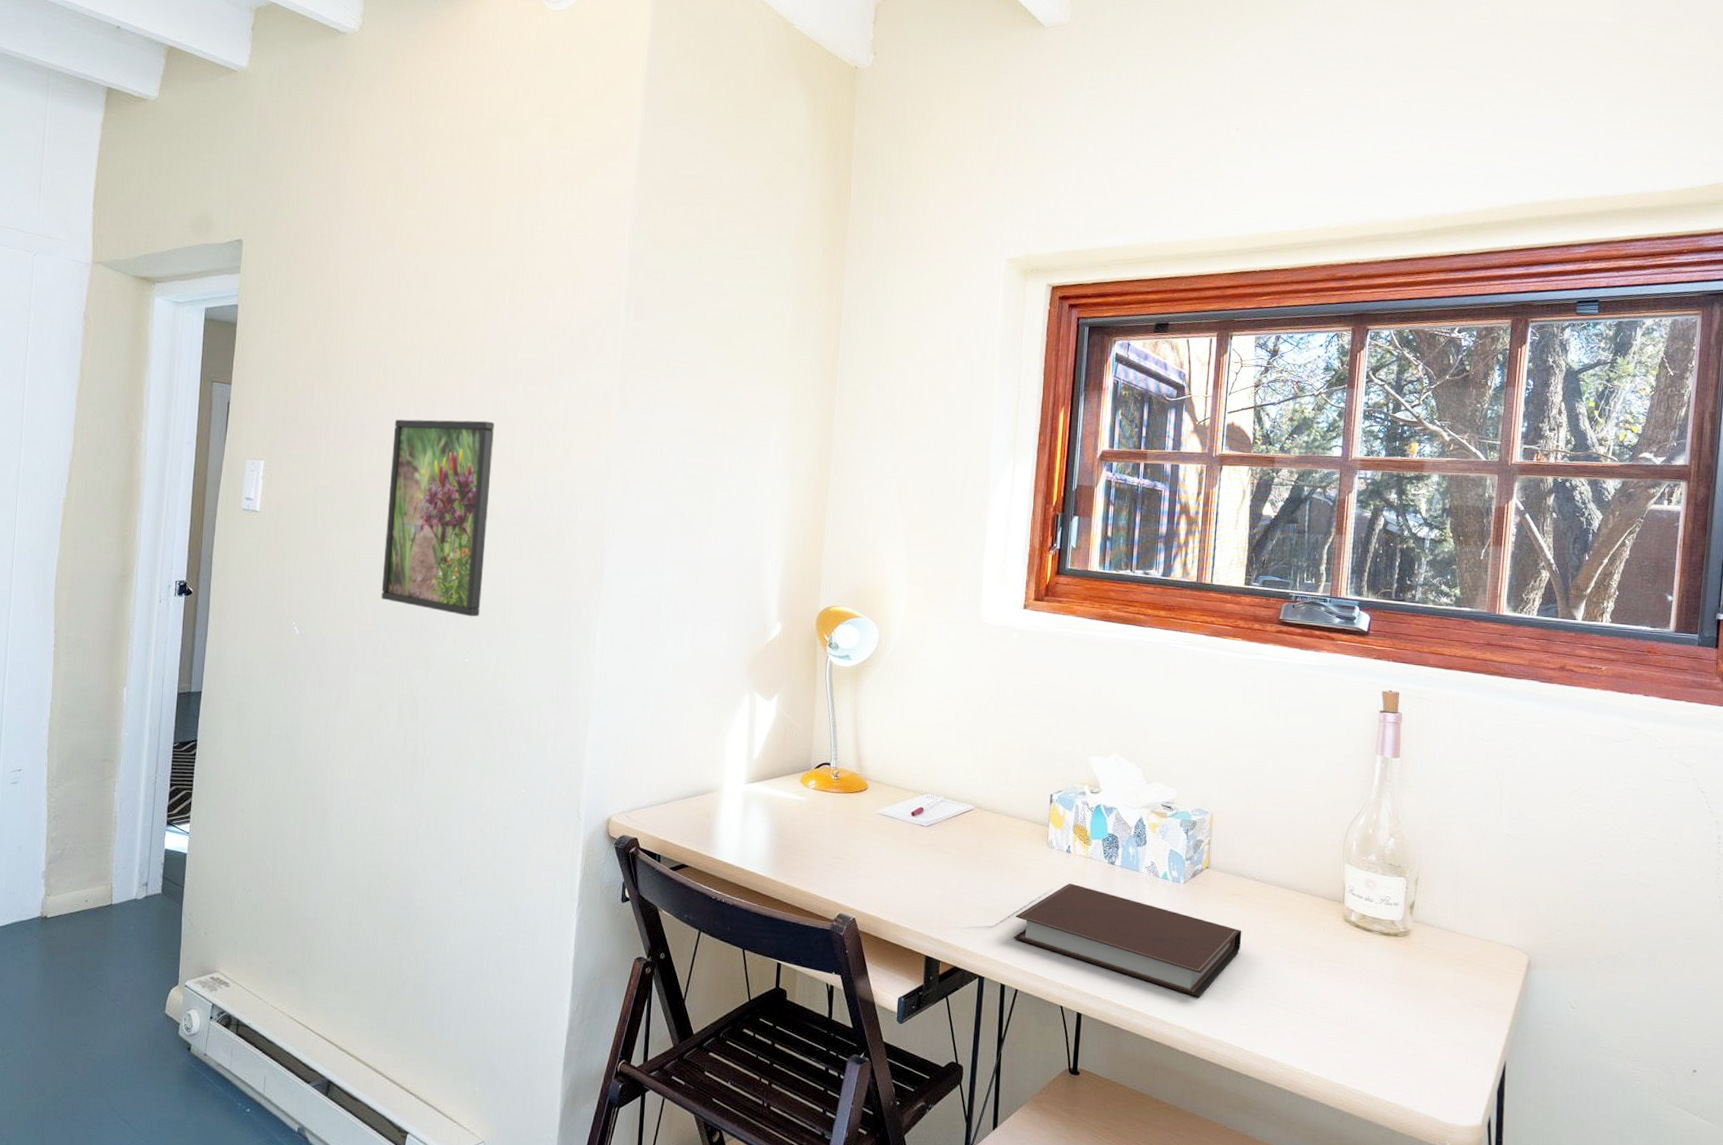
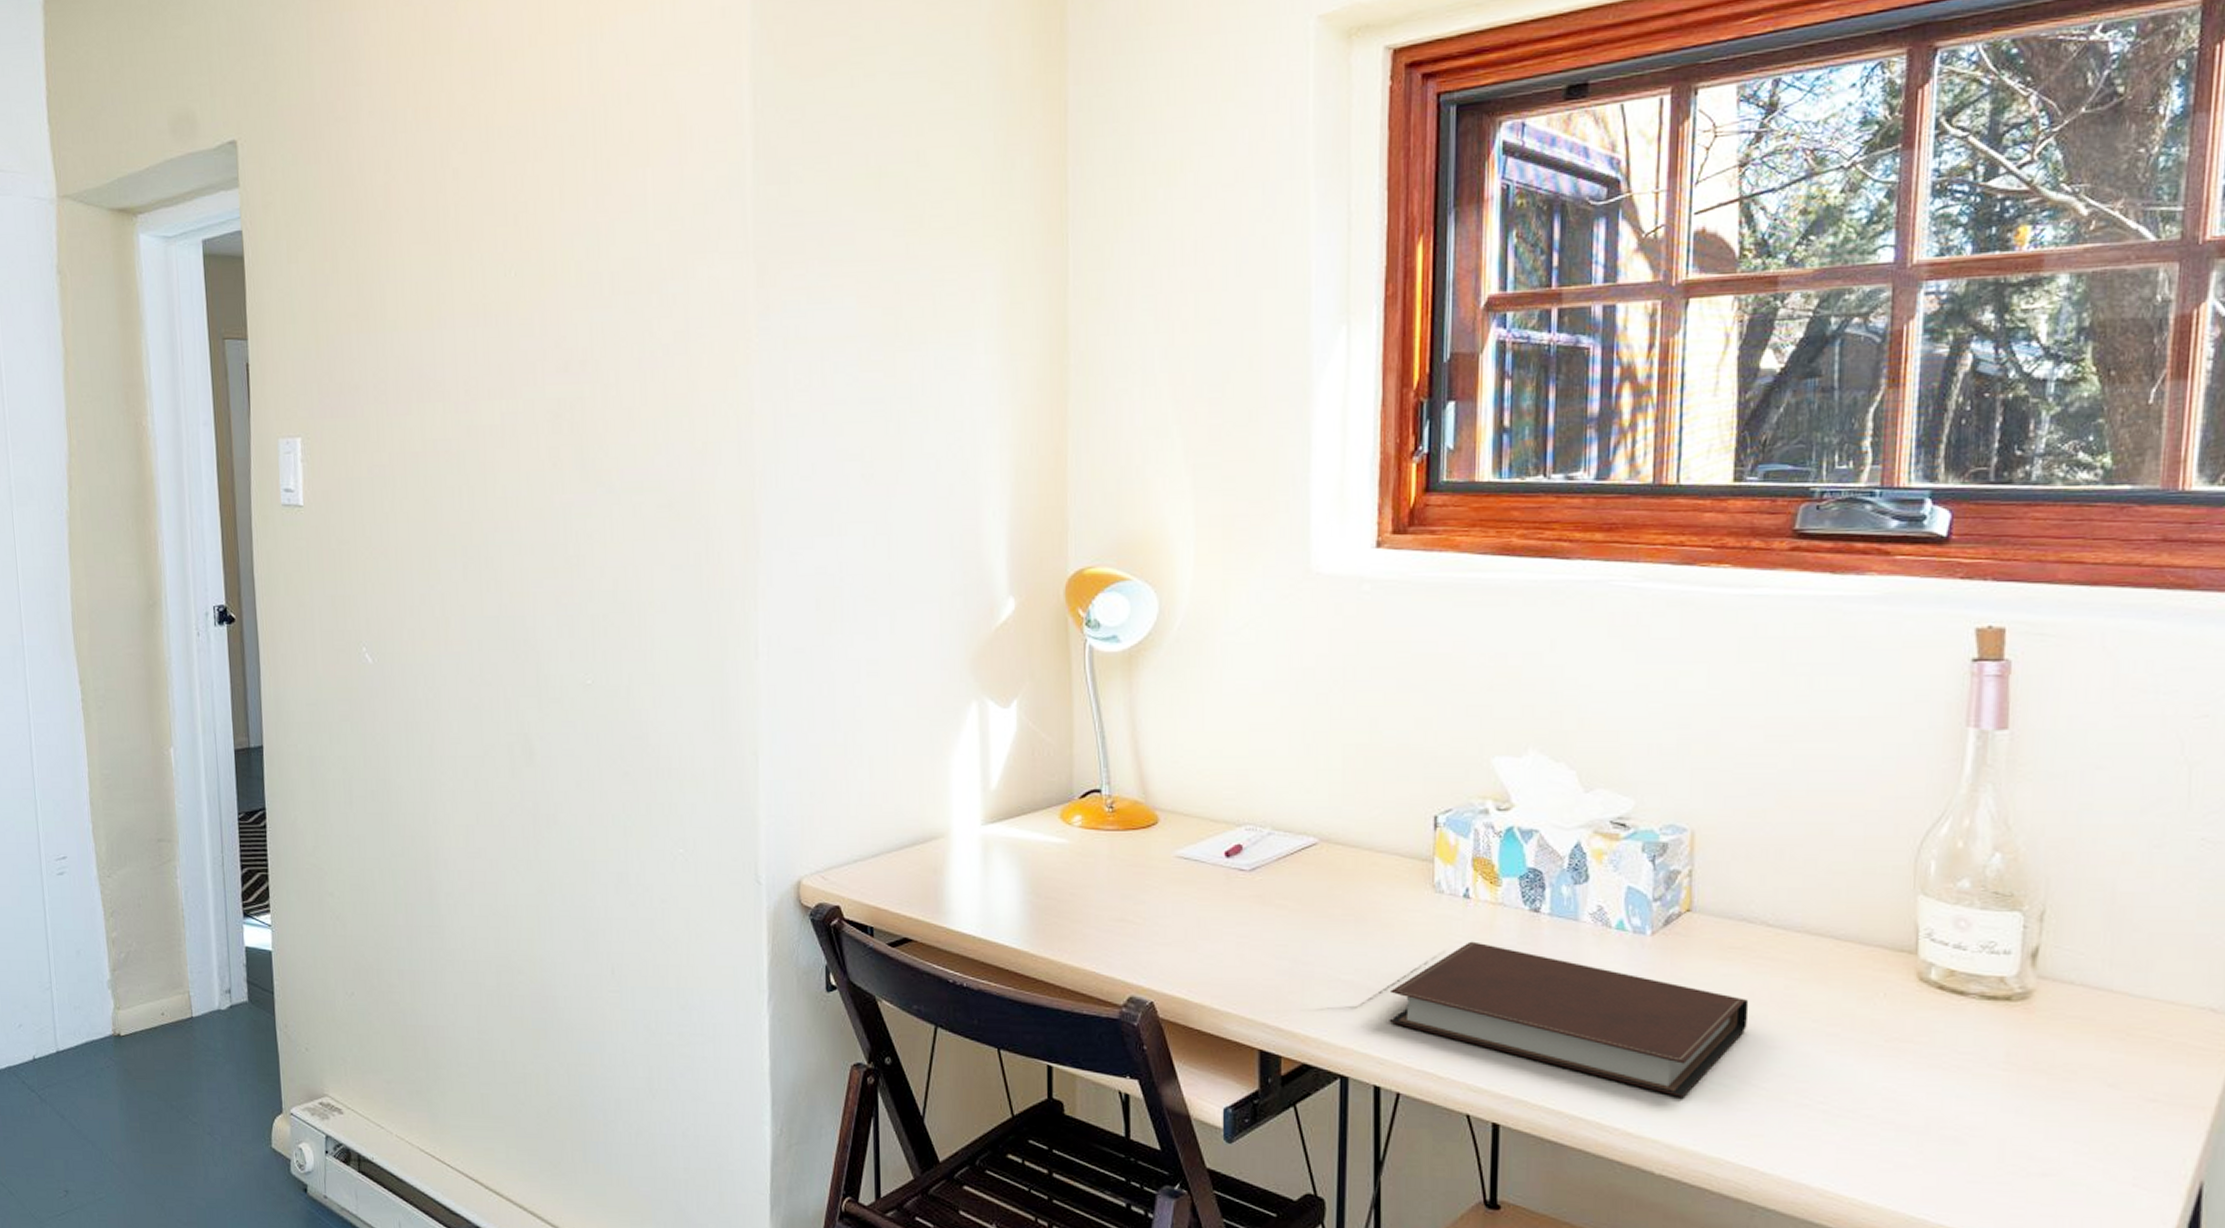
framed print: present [381,419,494,617] -> none [459,352,600,623]

